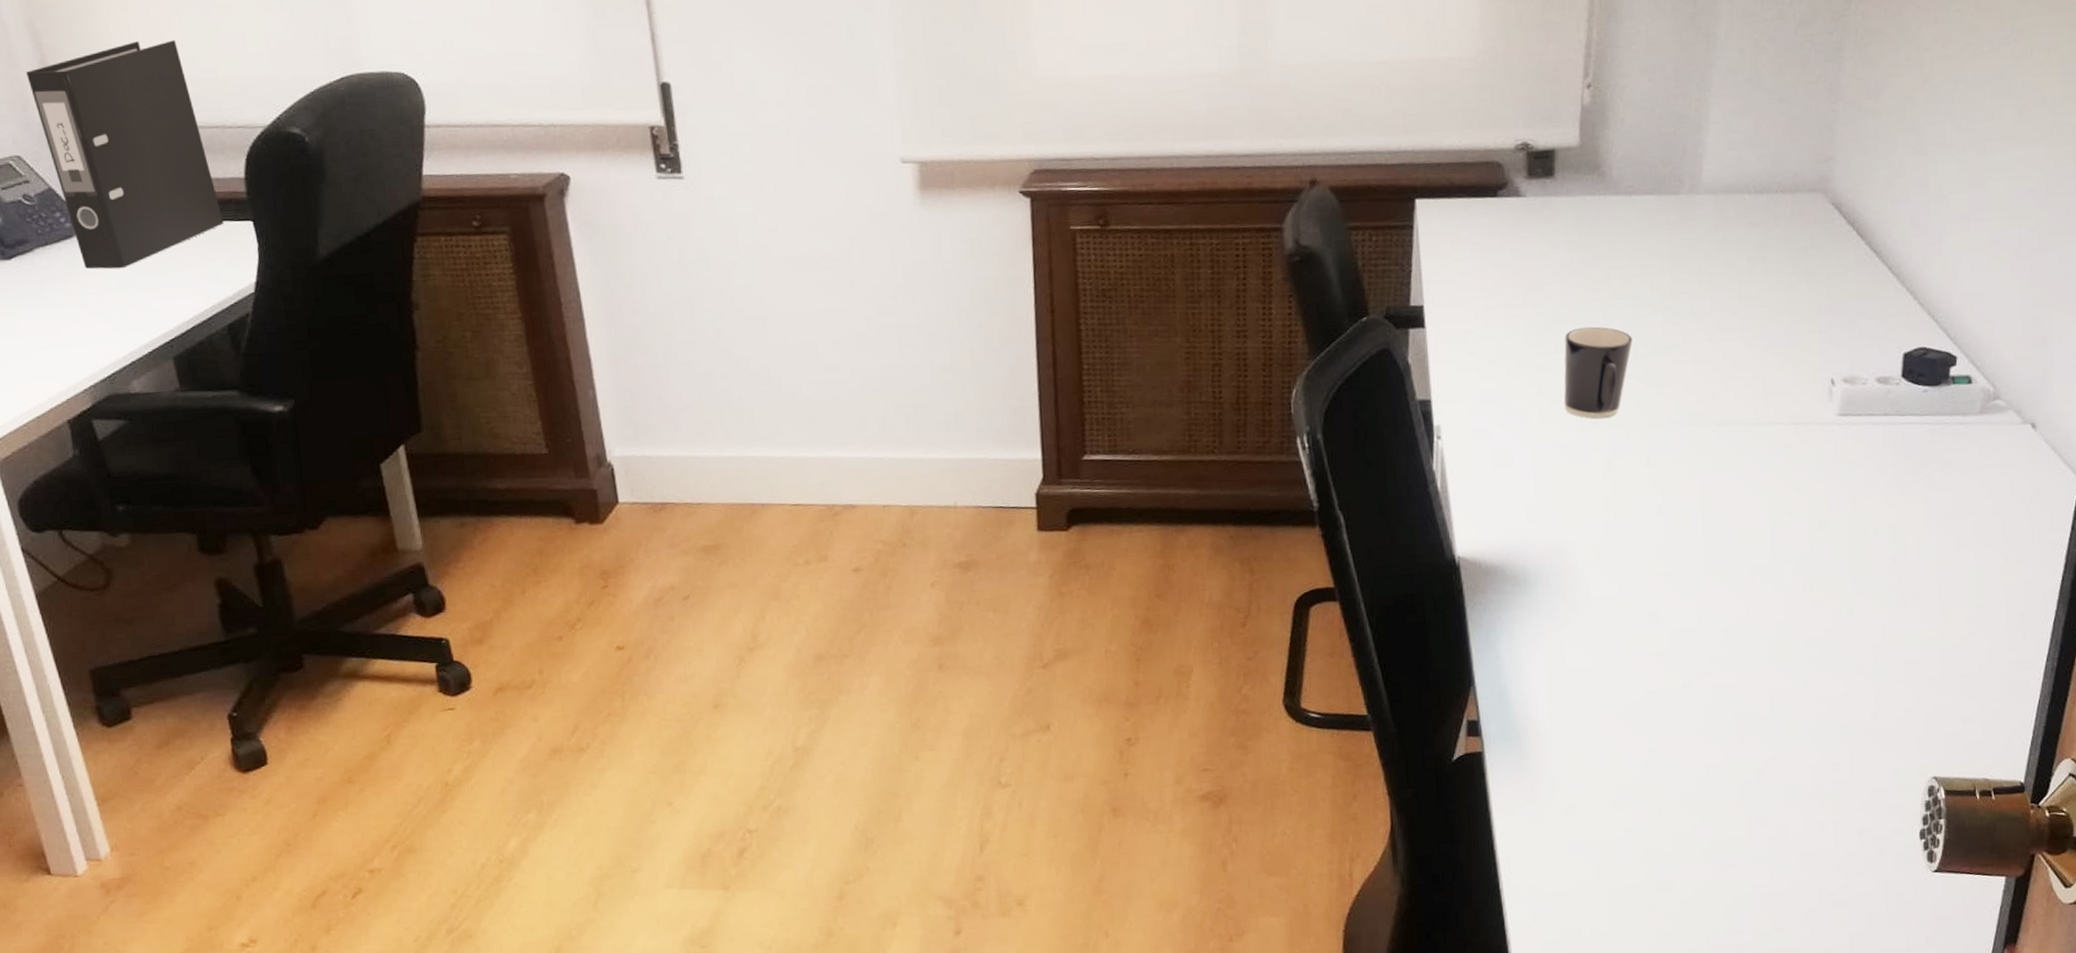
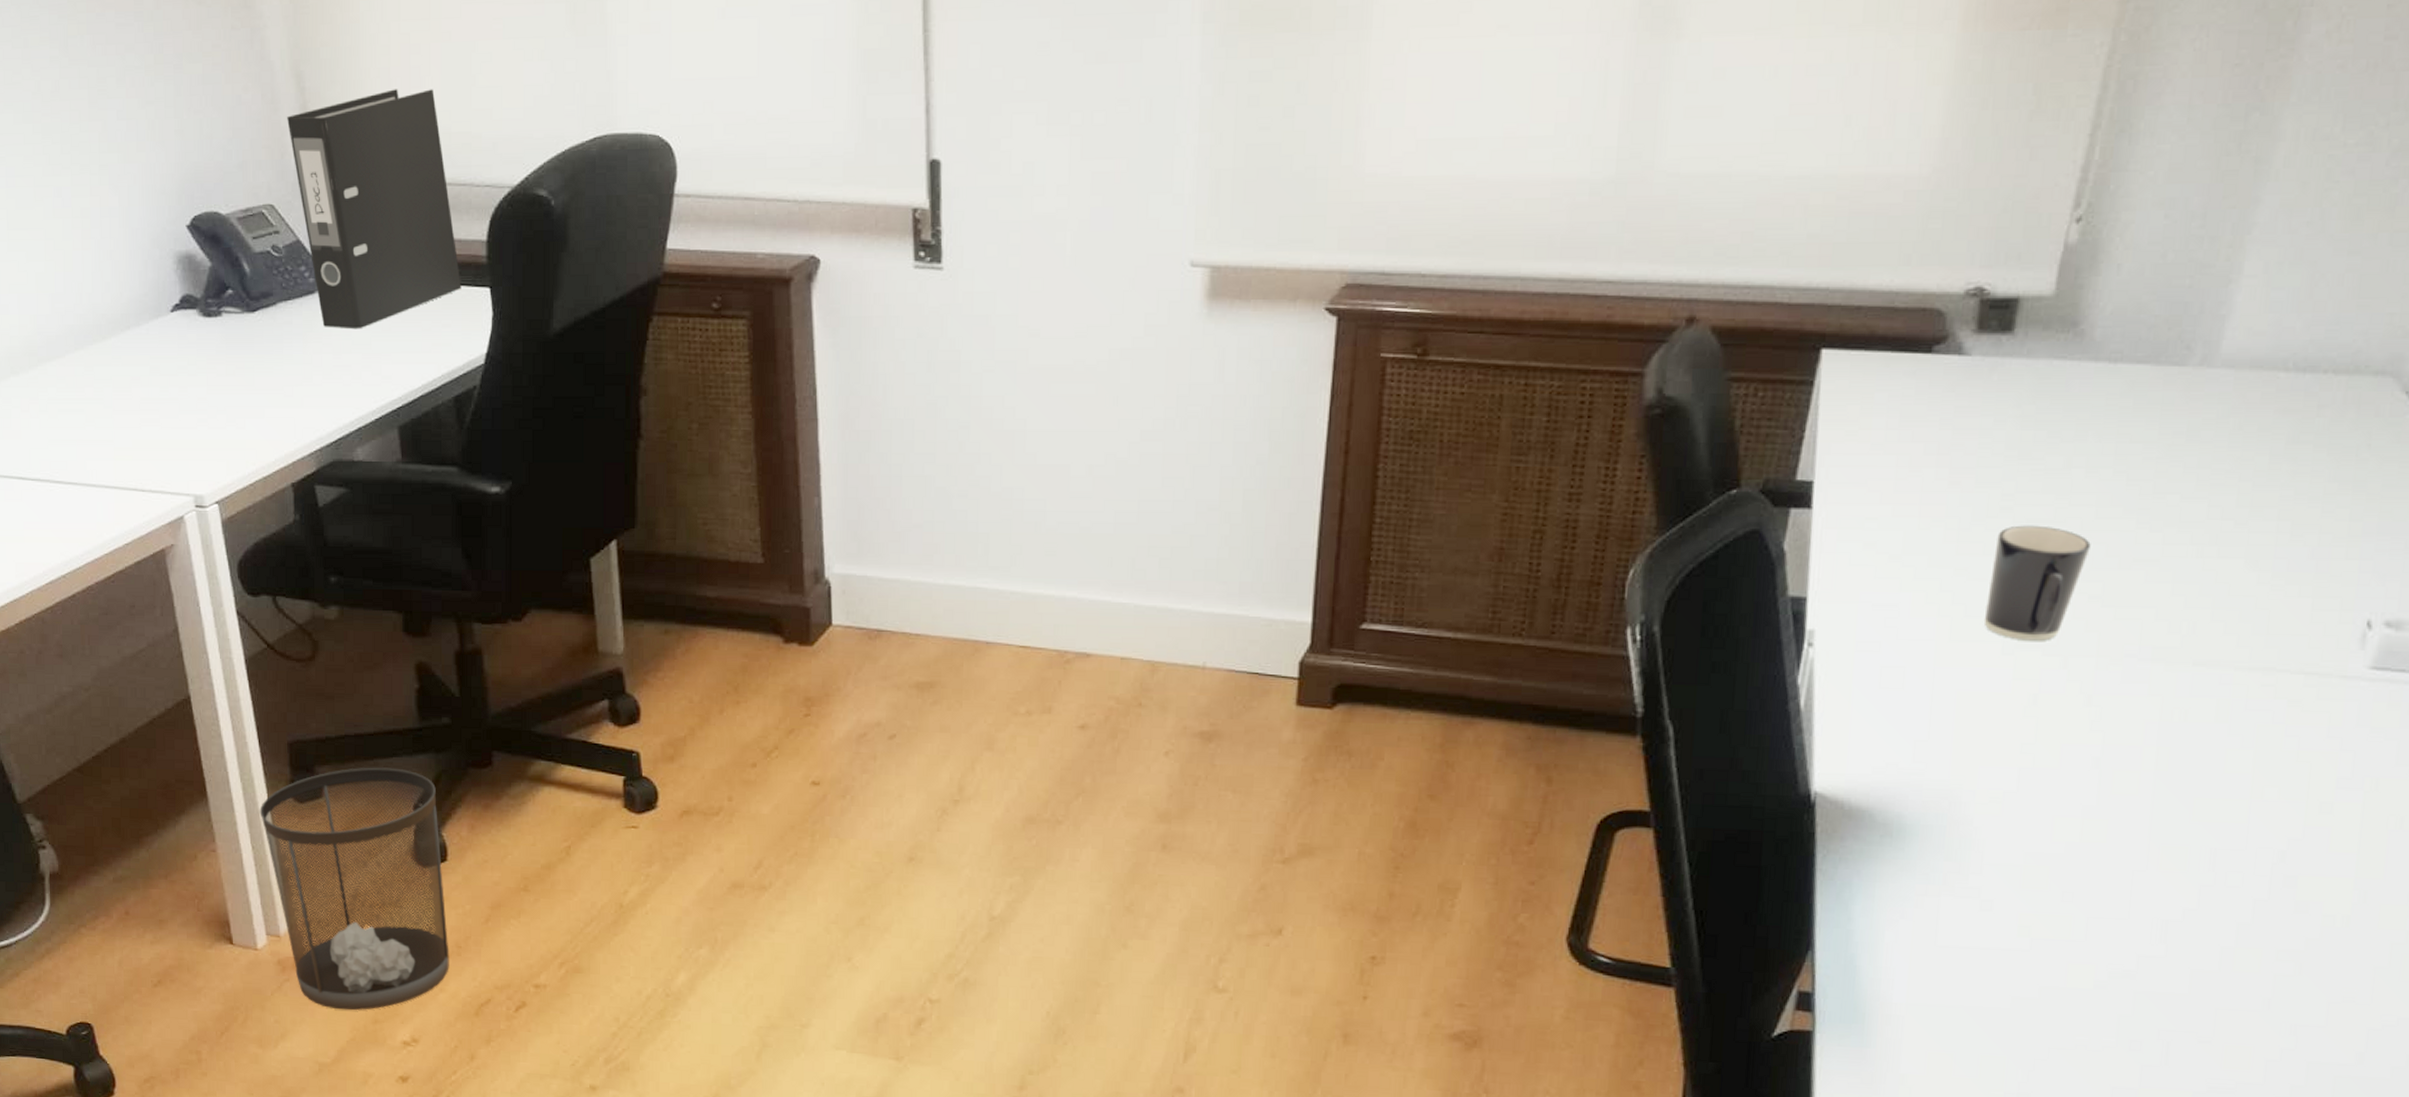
waste bin: none [66,682,281,923] -> present [259,767,449,1011]

